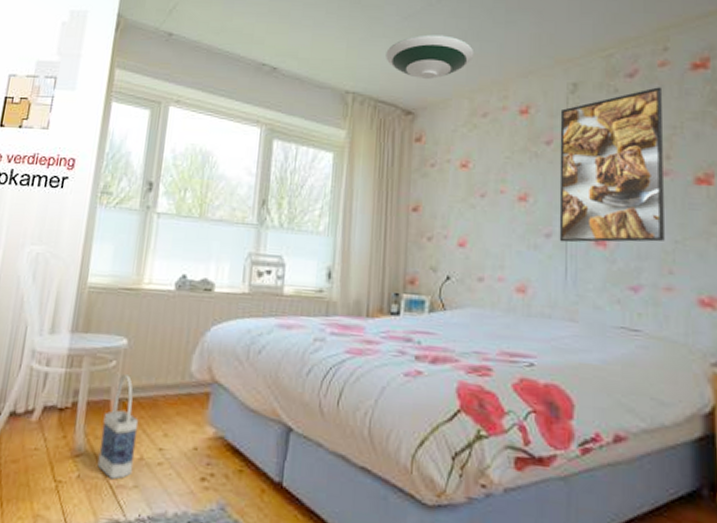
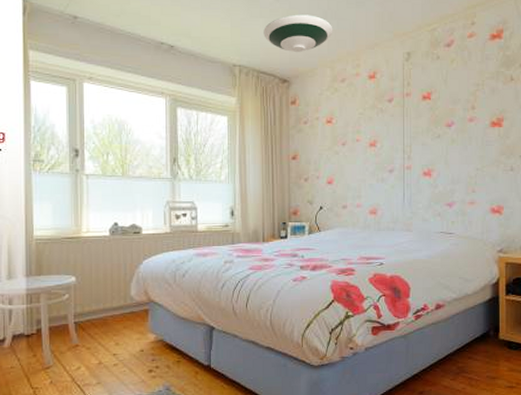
bag: present [97,374,139,480] -> none [65,304,95,381]
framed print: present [559,87,665,243] -> none [398,54,470,175]

